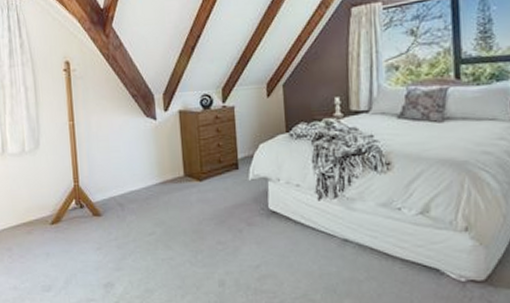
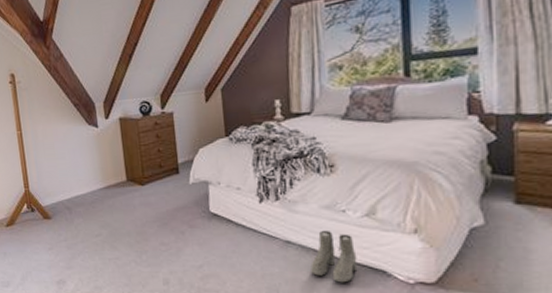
boots: none [367,228,413,282] -> present [311,230,358,283]

